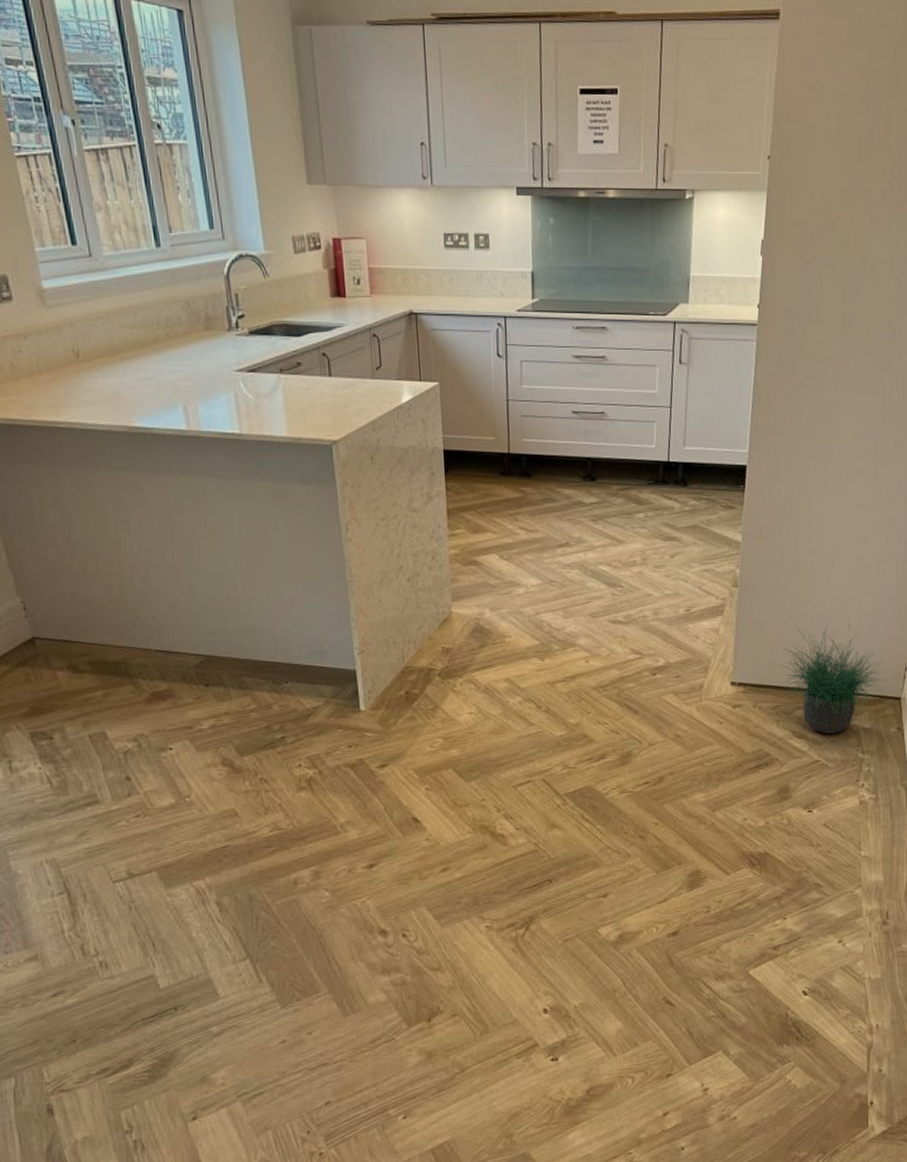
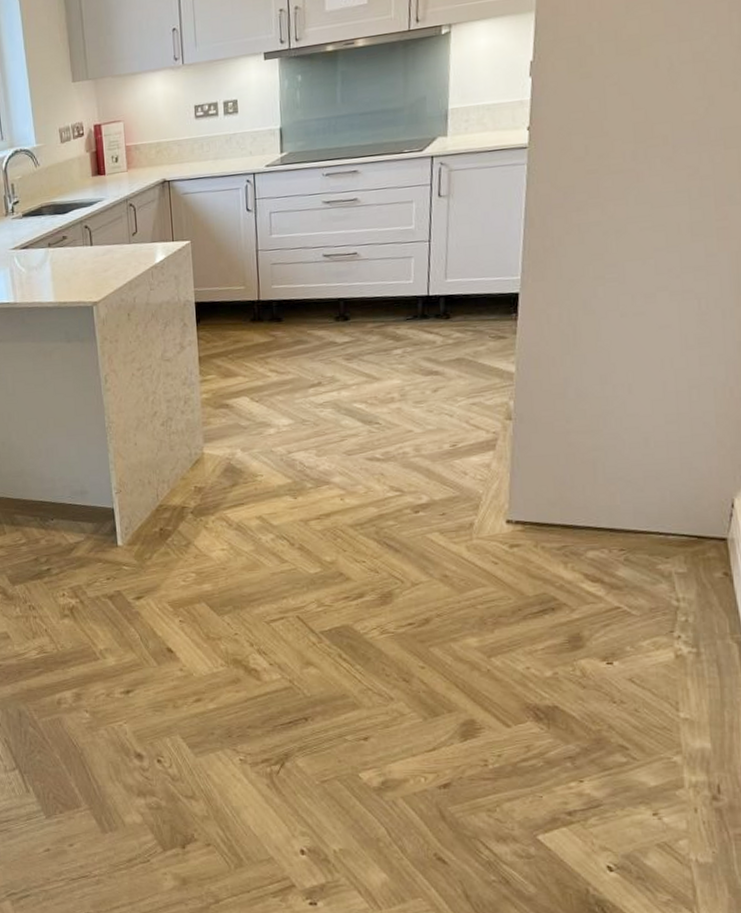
potted plant: present [781,616,887,734] -> none [568,448,707,578]

